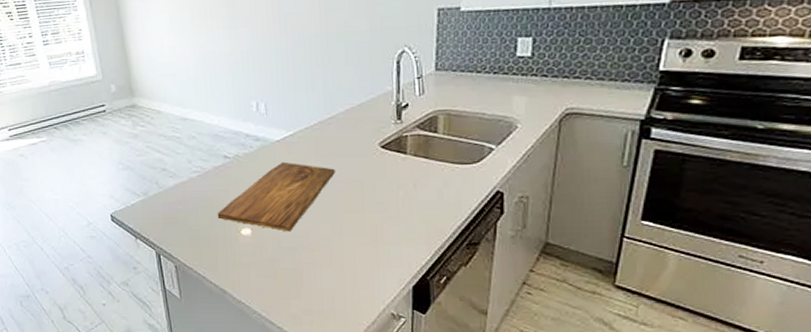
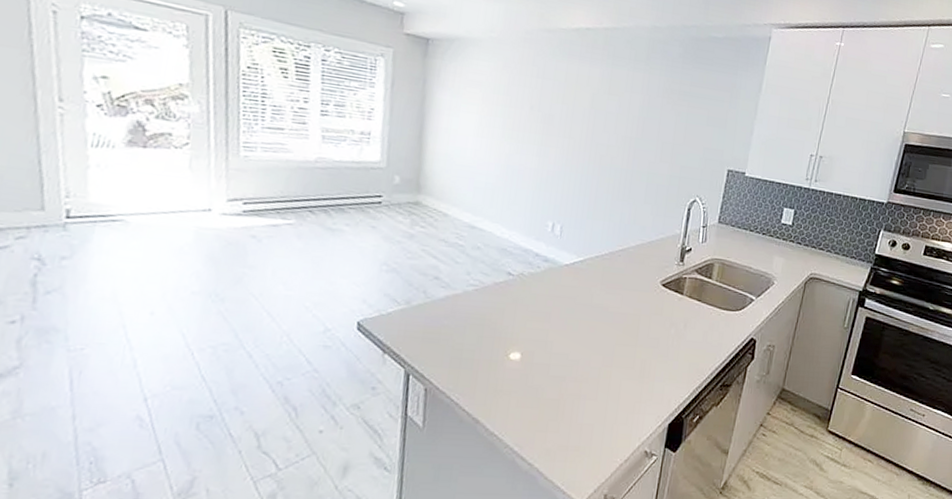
cutting board: present [217,161,335,232] -> none [486,286,617,360]

